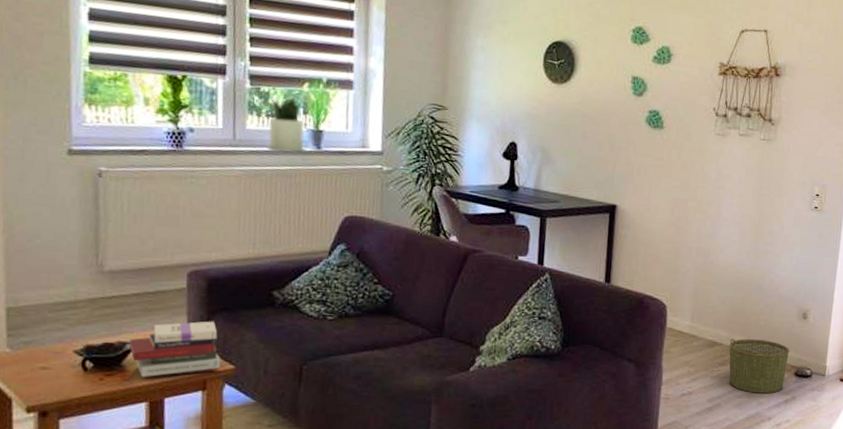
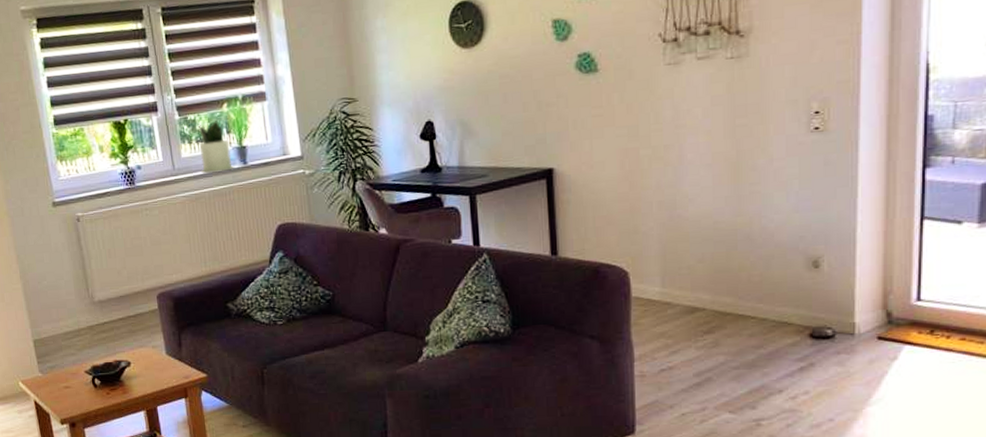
books: present [129,321,222,377] -> none [122,336,196,389]
basket: present [728,338,790,394] -> none [715,298,800,363]

